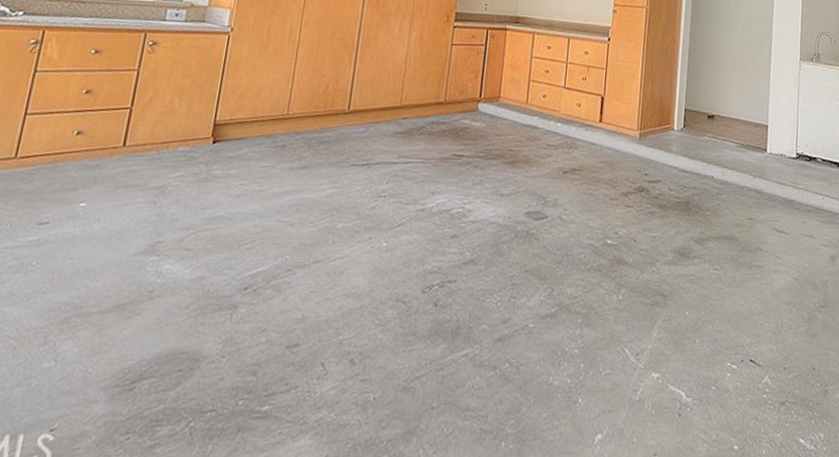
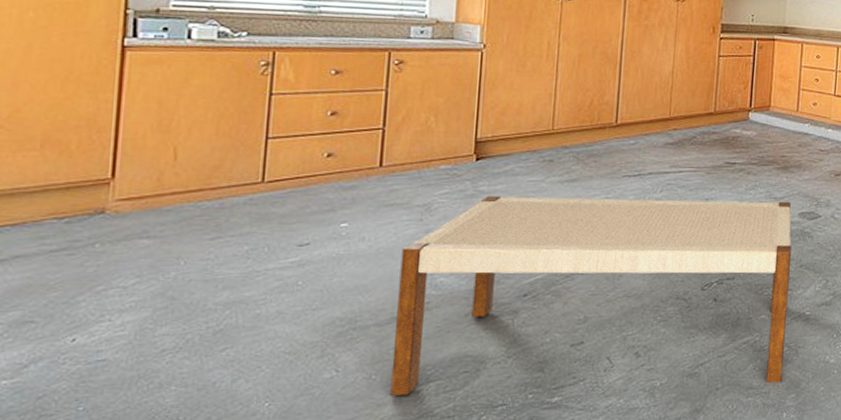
bench: none [103,180,517,404] -> present [390,196,791,396]

